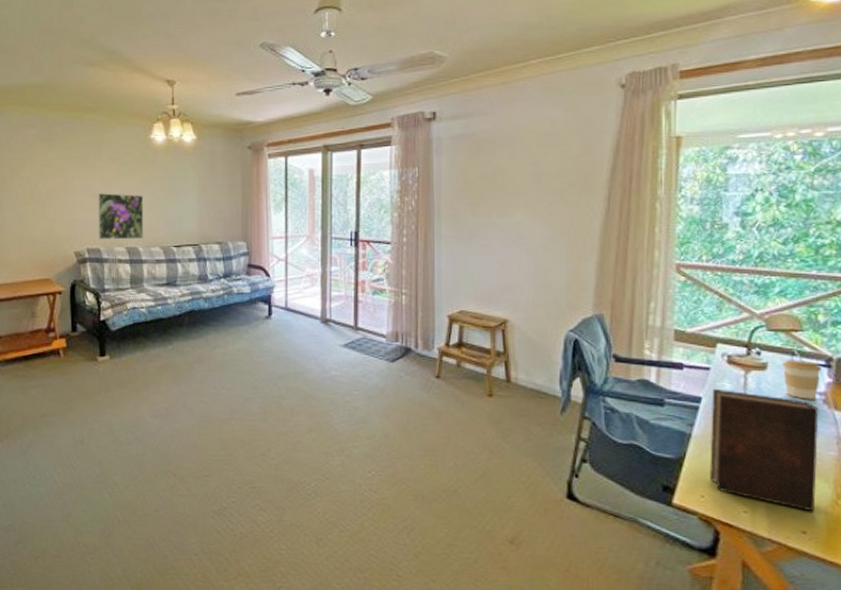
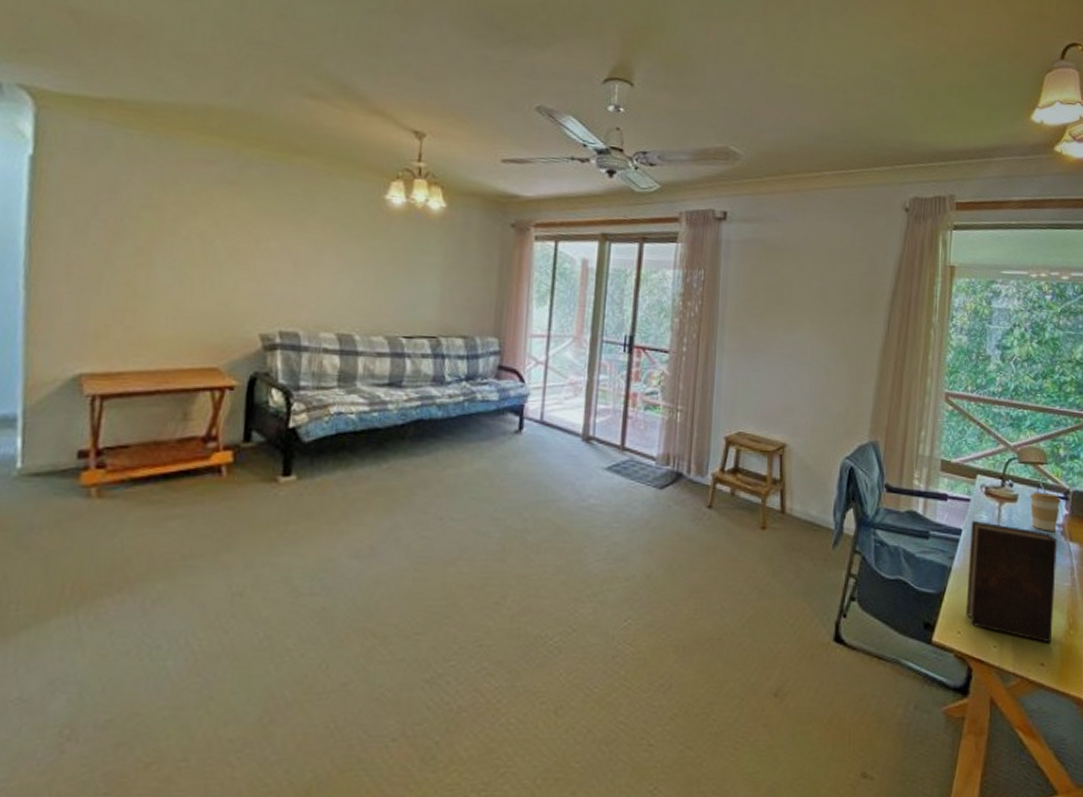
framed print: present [97,193,144,240] -> none [297,260,368,326]

